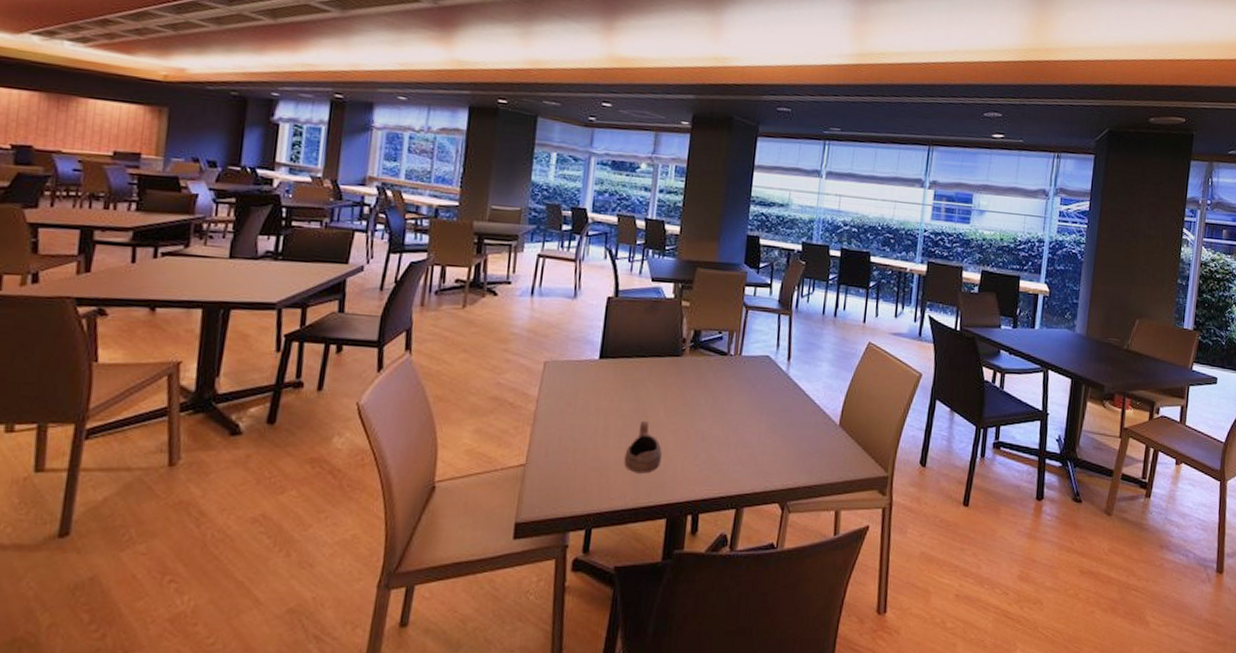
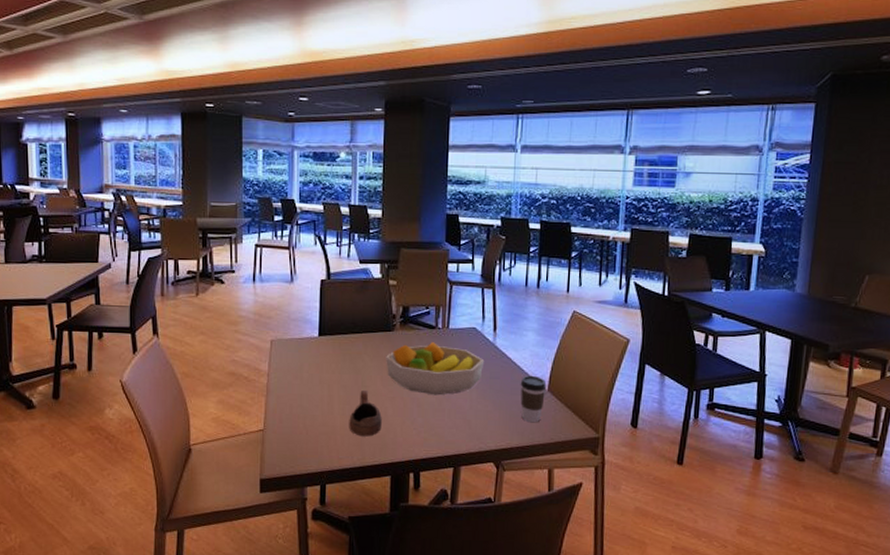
fruit bowl: none [671,370,777,428] -> present [386,342,485,396]
coffee cup: none [810,408,838,460] -> present [520,375,547,423]

